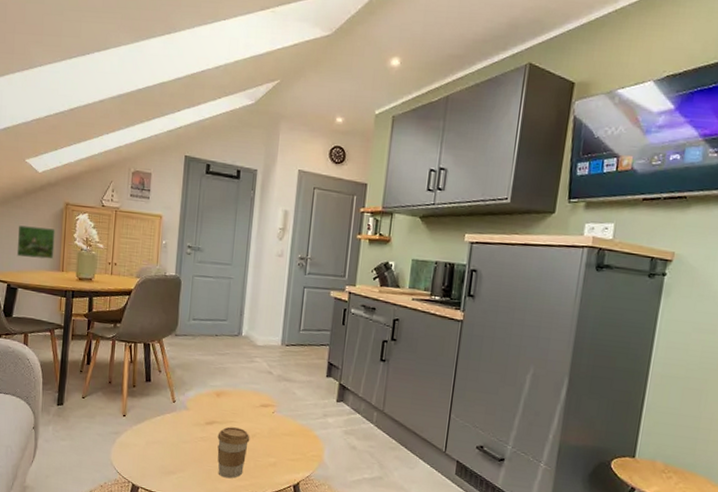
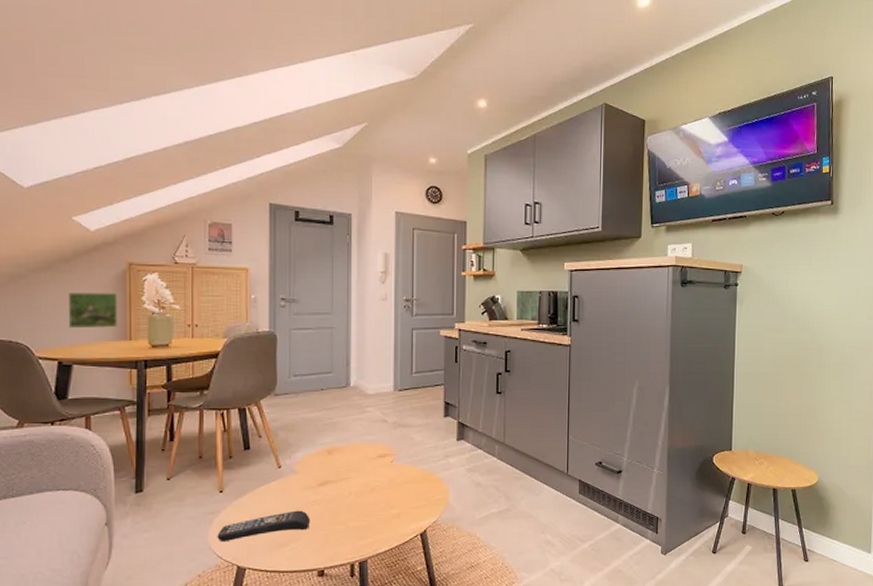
remote control: none [118,443,197,462] -> present [217,510,311,541]
coffee cup: present [217,426,250,479] -> none [333,484,369,540]

